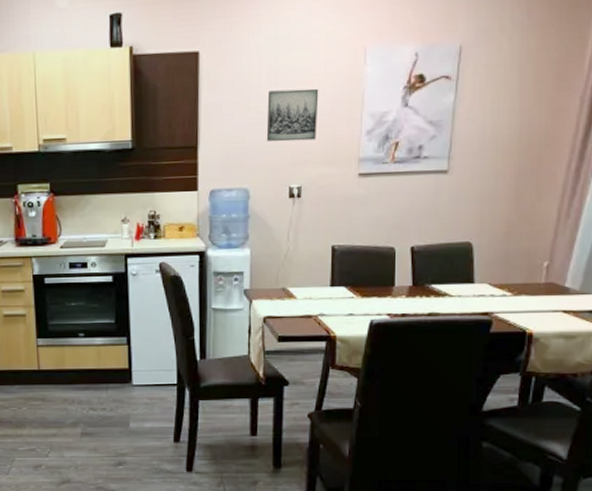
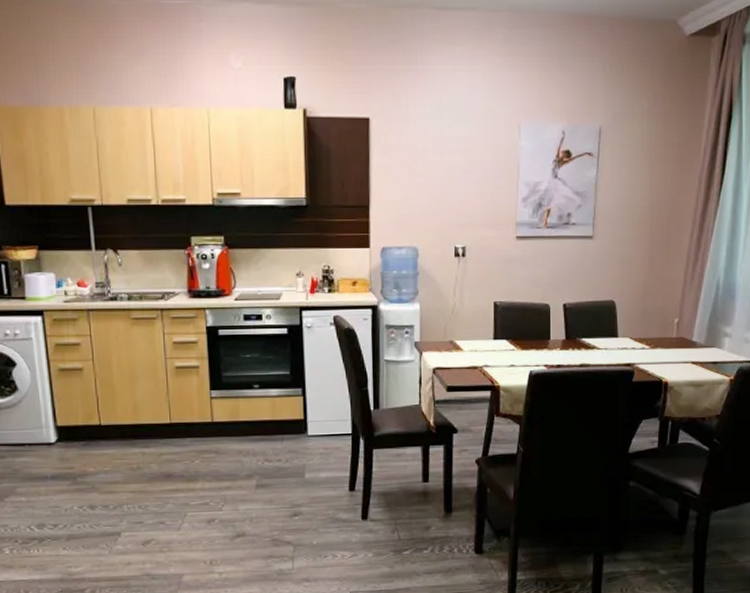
wall art: present [266,88,319,142] -> none [433,157,480,205]

